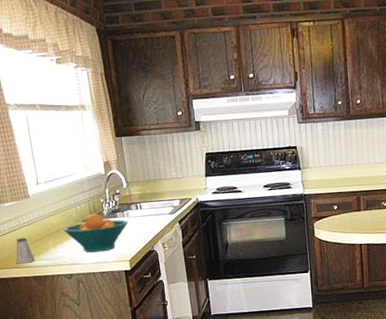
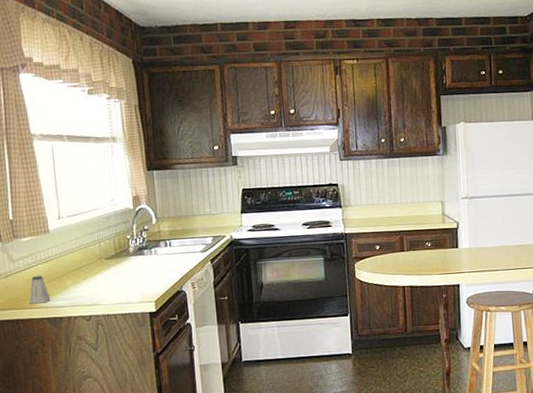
fruit bowl: present [62,213,128,253] -> none [83,250,156,293]

